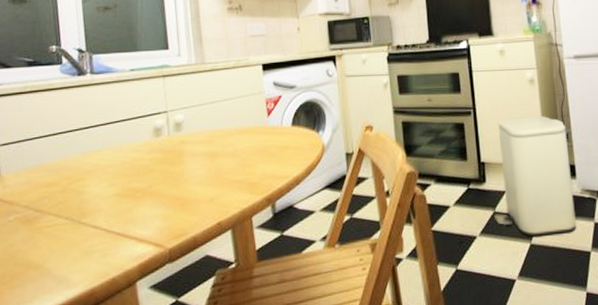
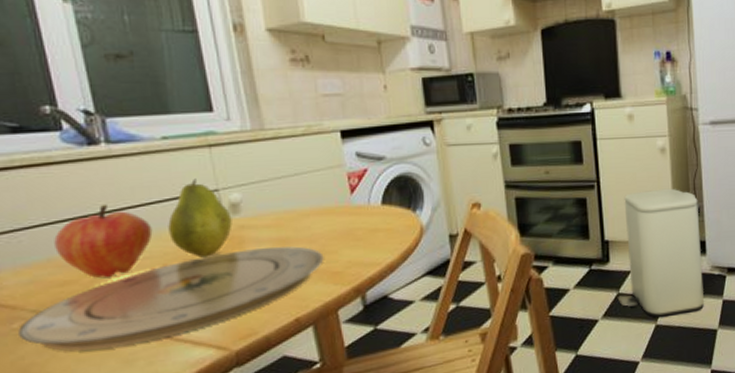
plate: none [12,160,244,242] -> present [18,246,324,352]
fruit: none [46,121,116,182] -> present [54,203,153,278]
fruit: none [128,102,175,167] -> present [168,178,233,258]

